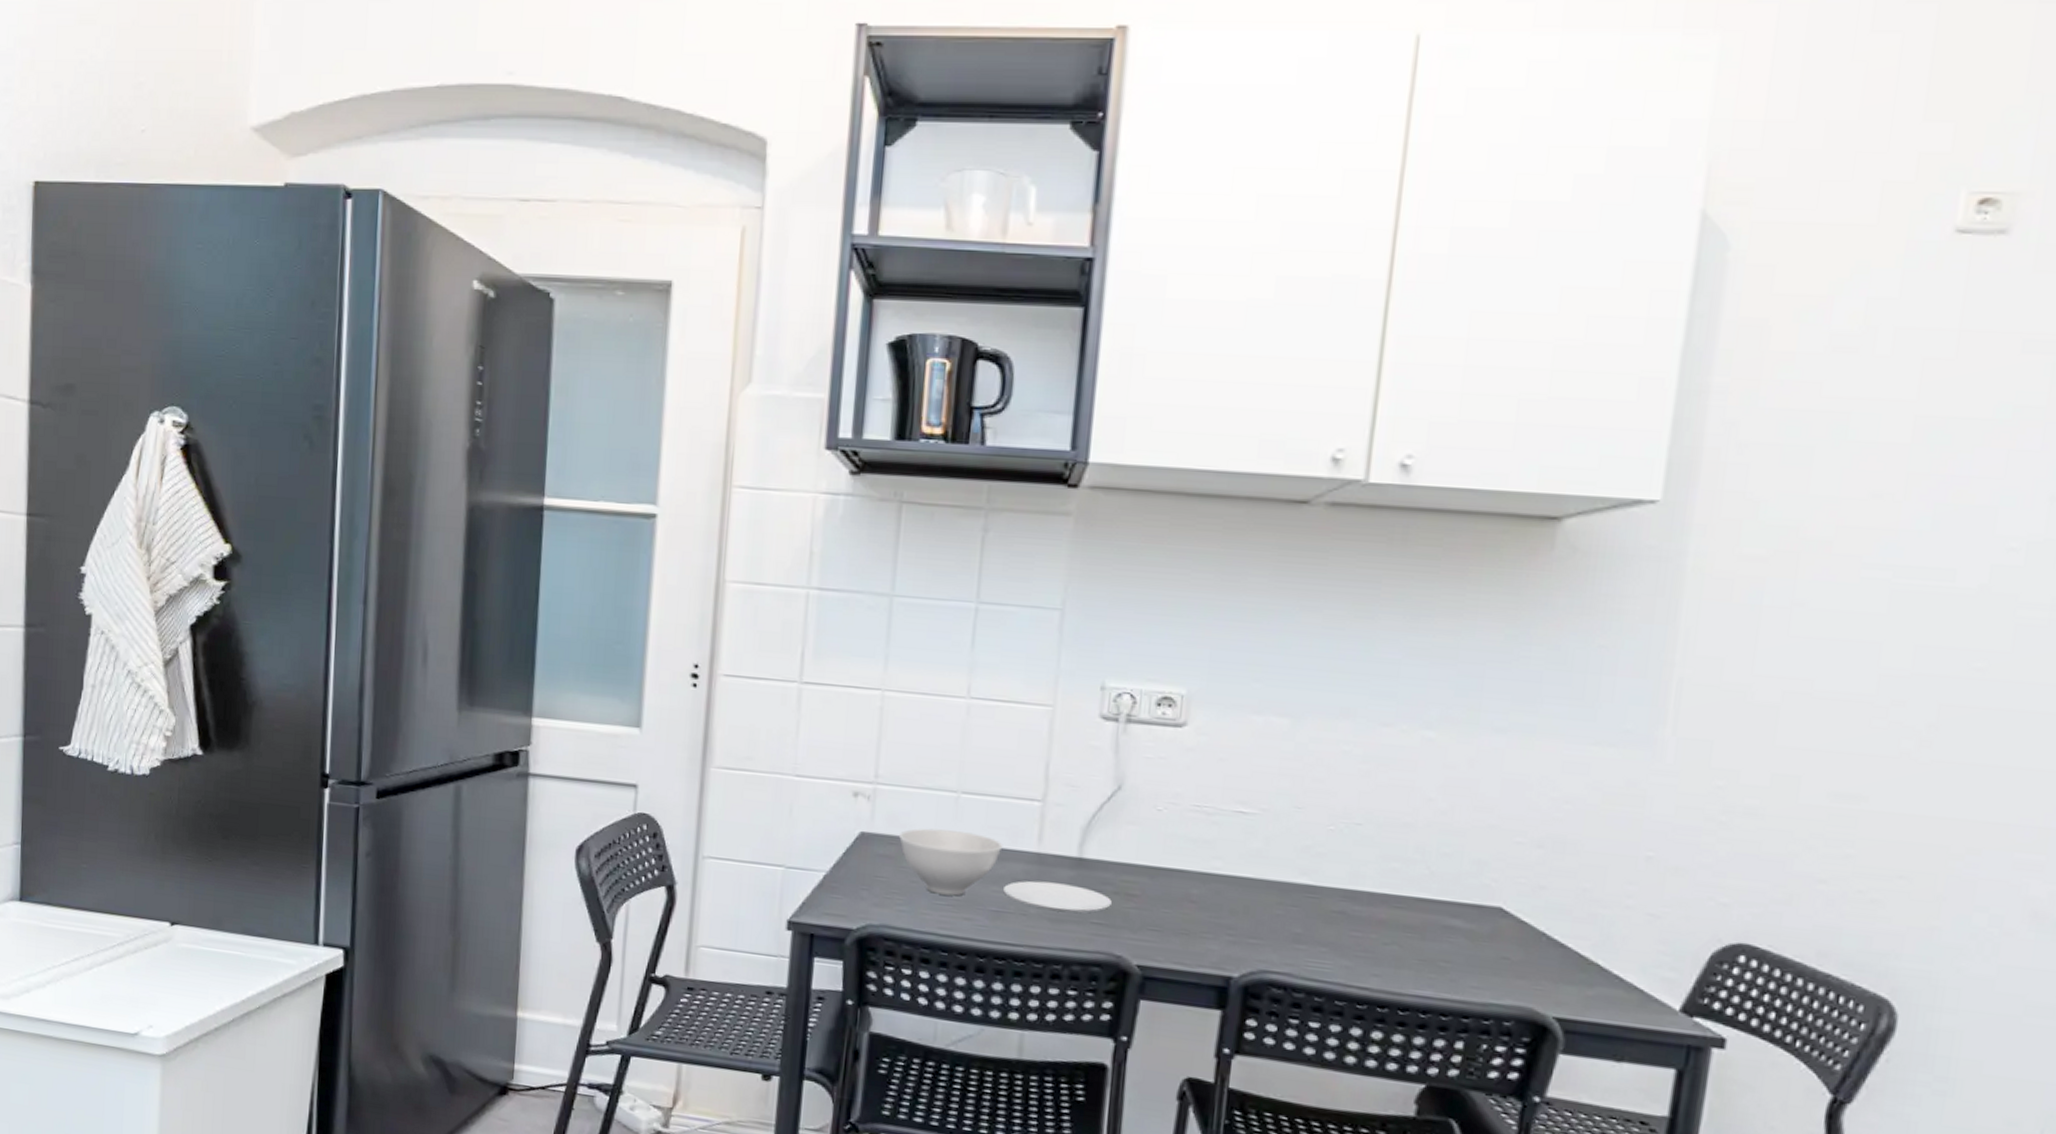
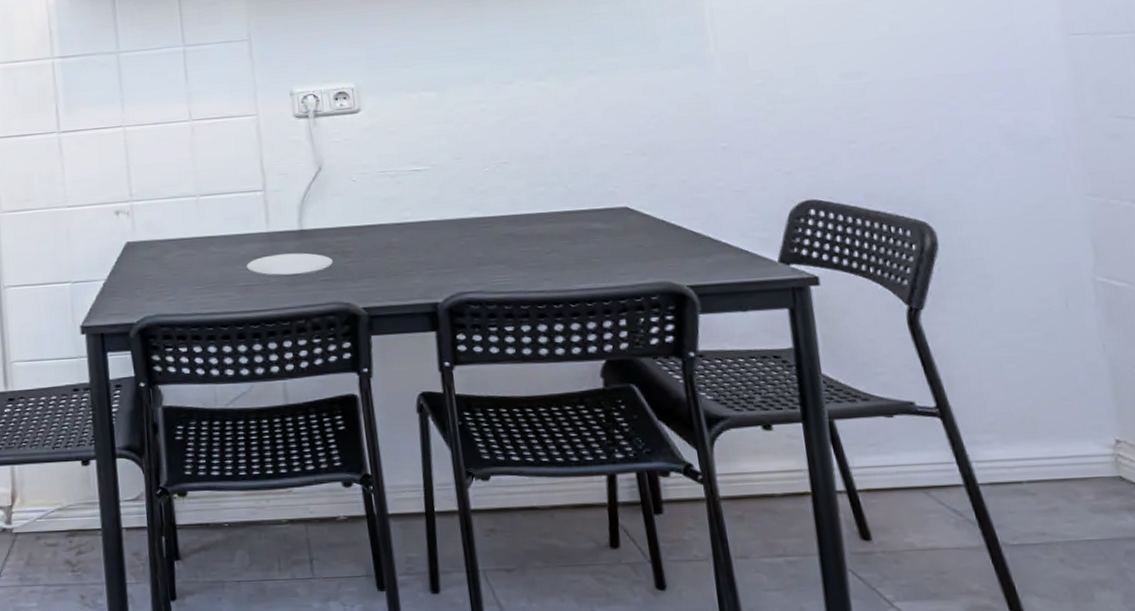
bowl: present [899,828,1003,896] -> none [157,226,240,281]

